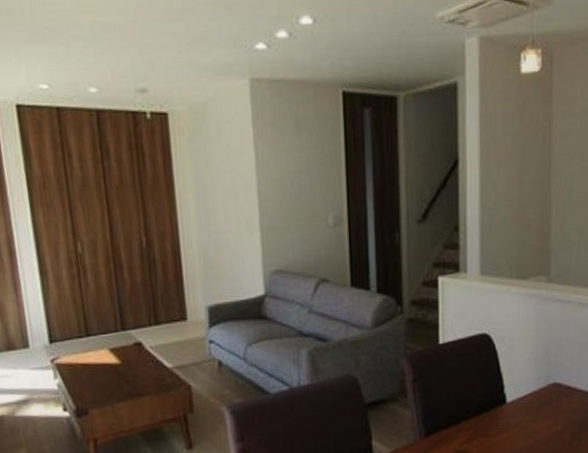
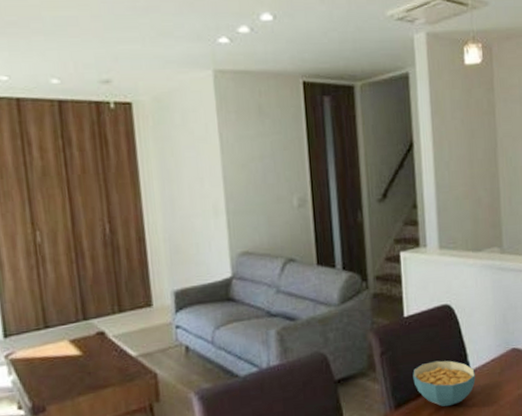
cereal bowl: none [445,390,511,438] -> present [413,360,475,407]

